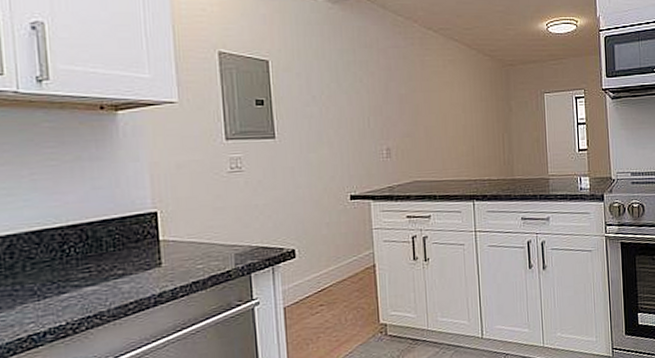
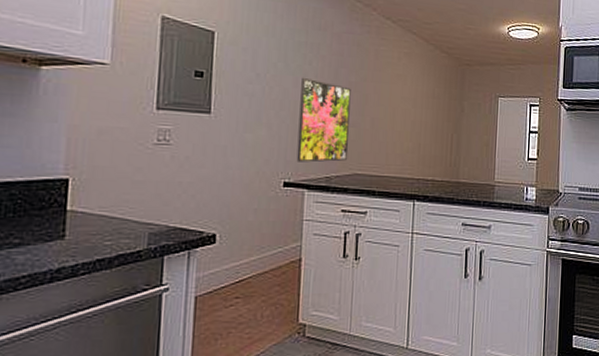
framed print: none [355,94,407,175] -> present [296,77,351,163]

